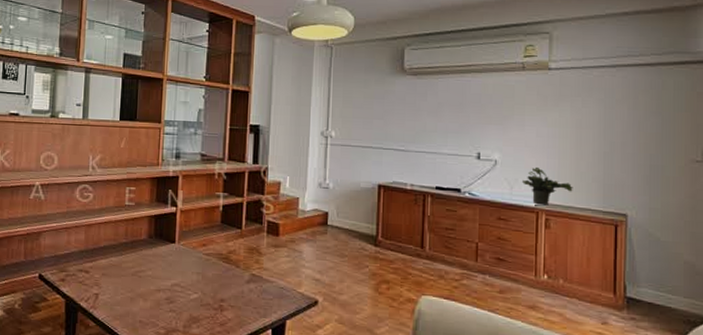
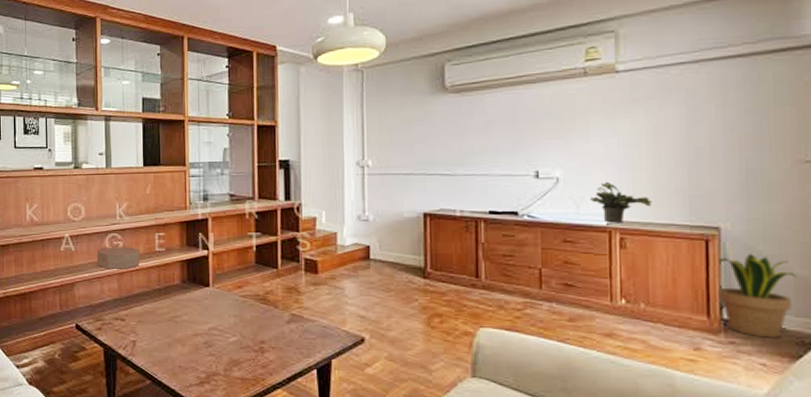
decorative box: none [65,198,109,221] -> present [96,247,140,269]
potted plant: none [623,238,687,316] -> present [718,253,798,338]

